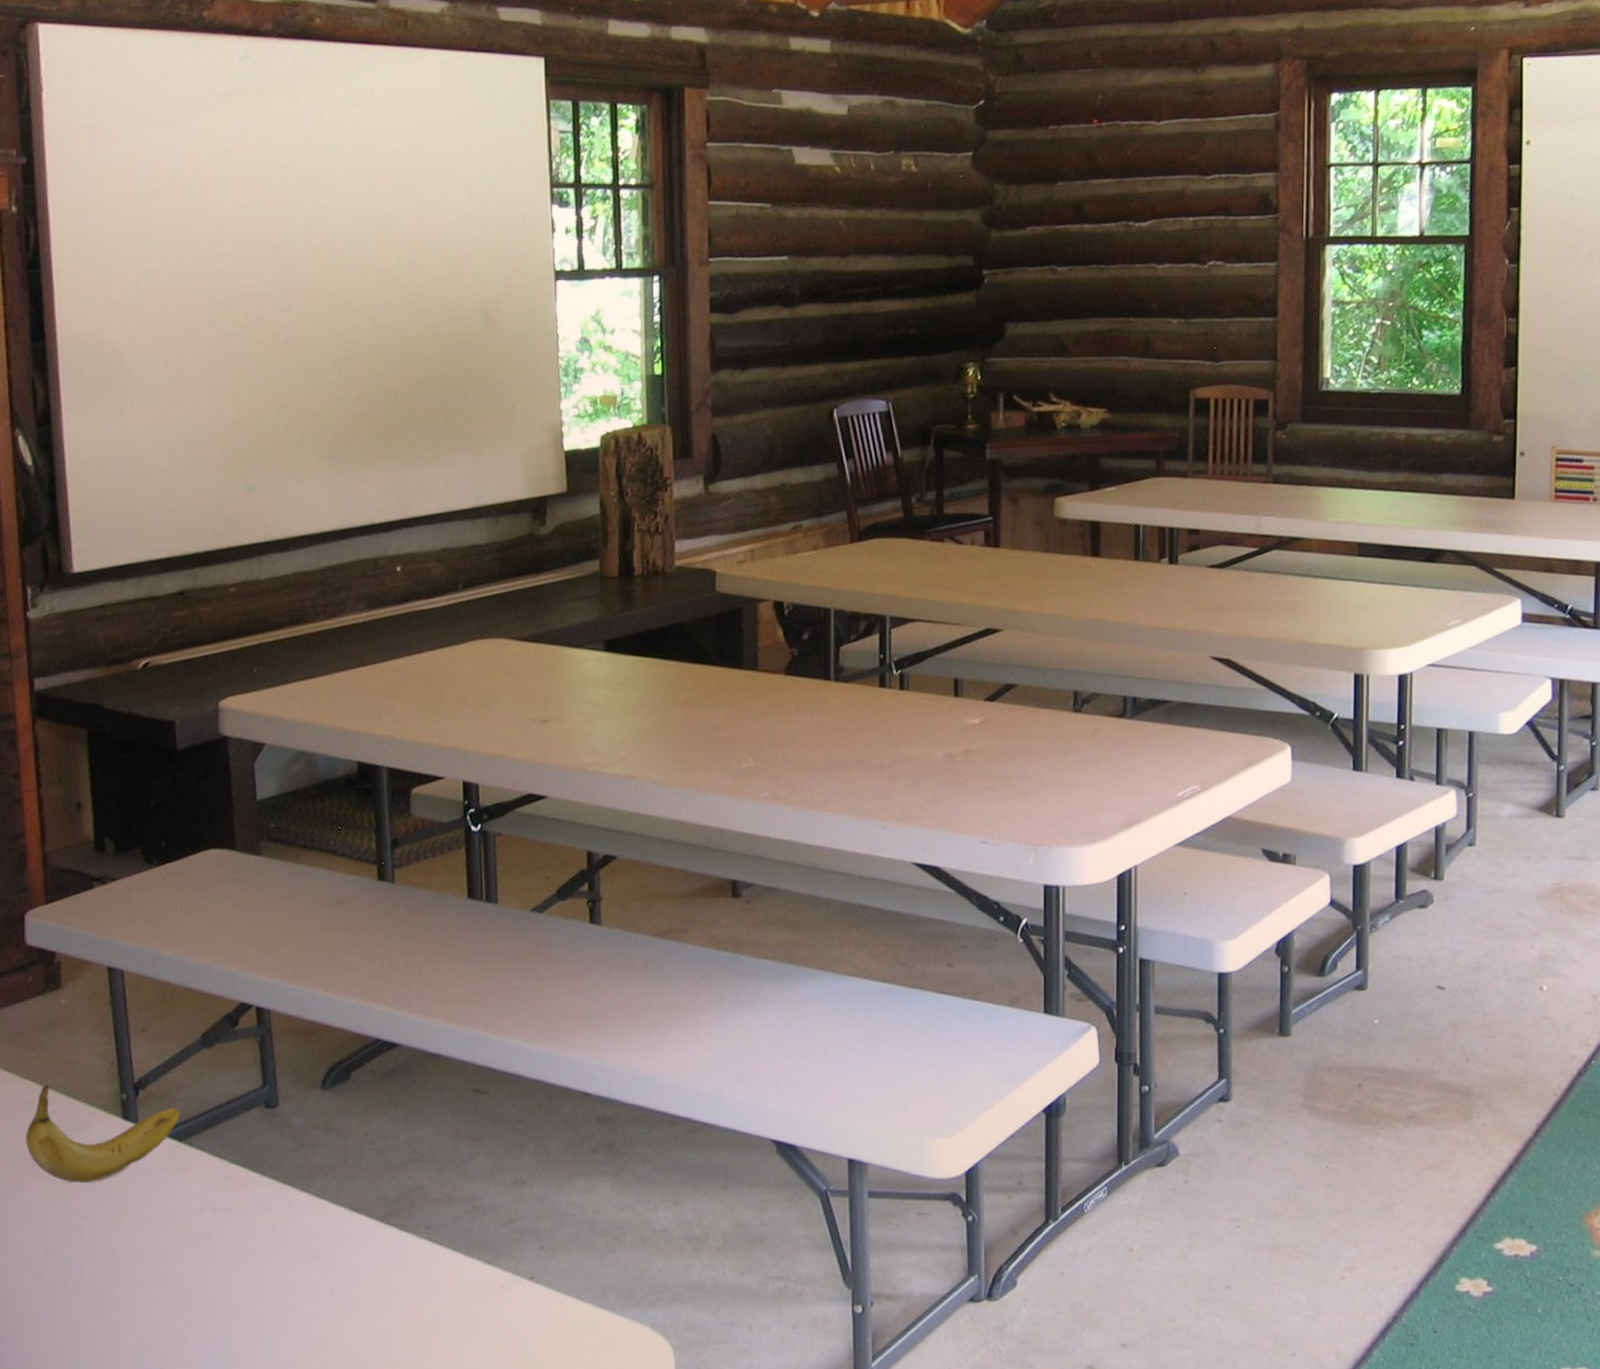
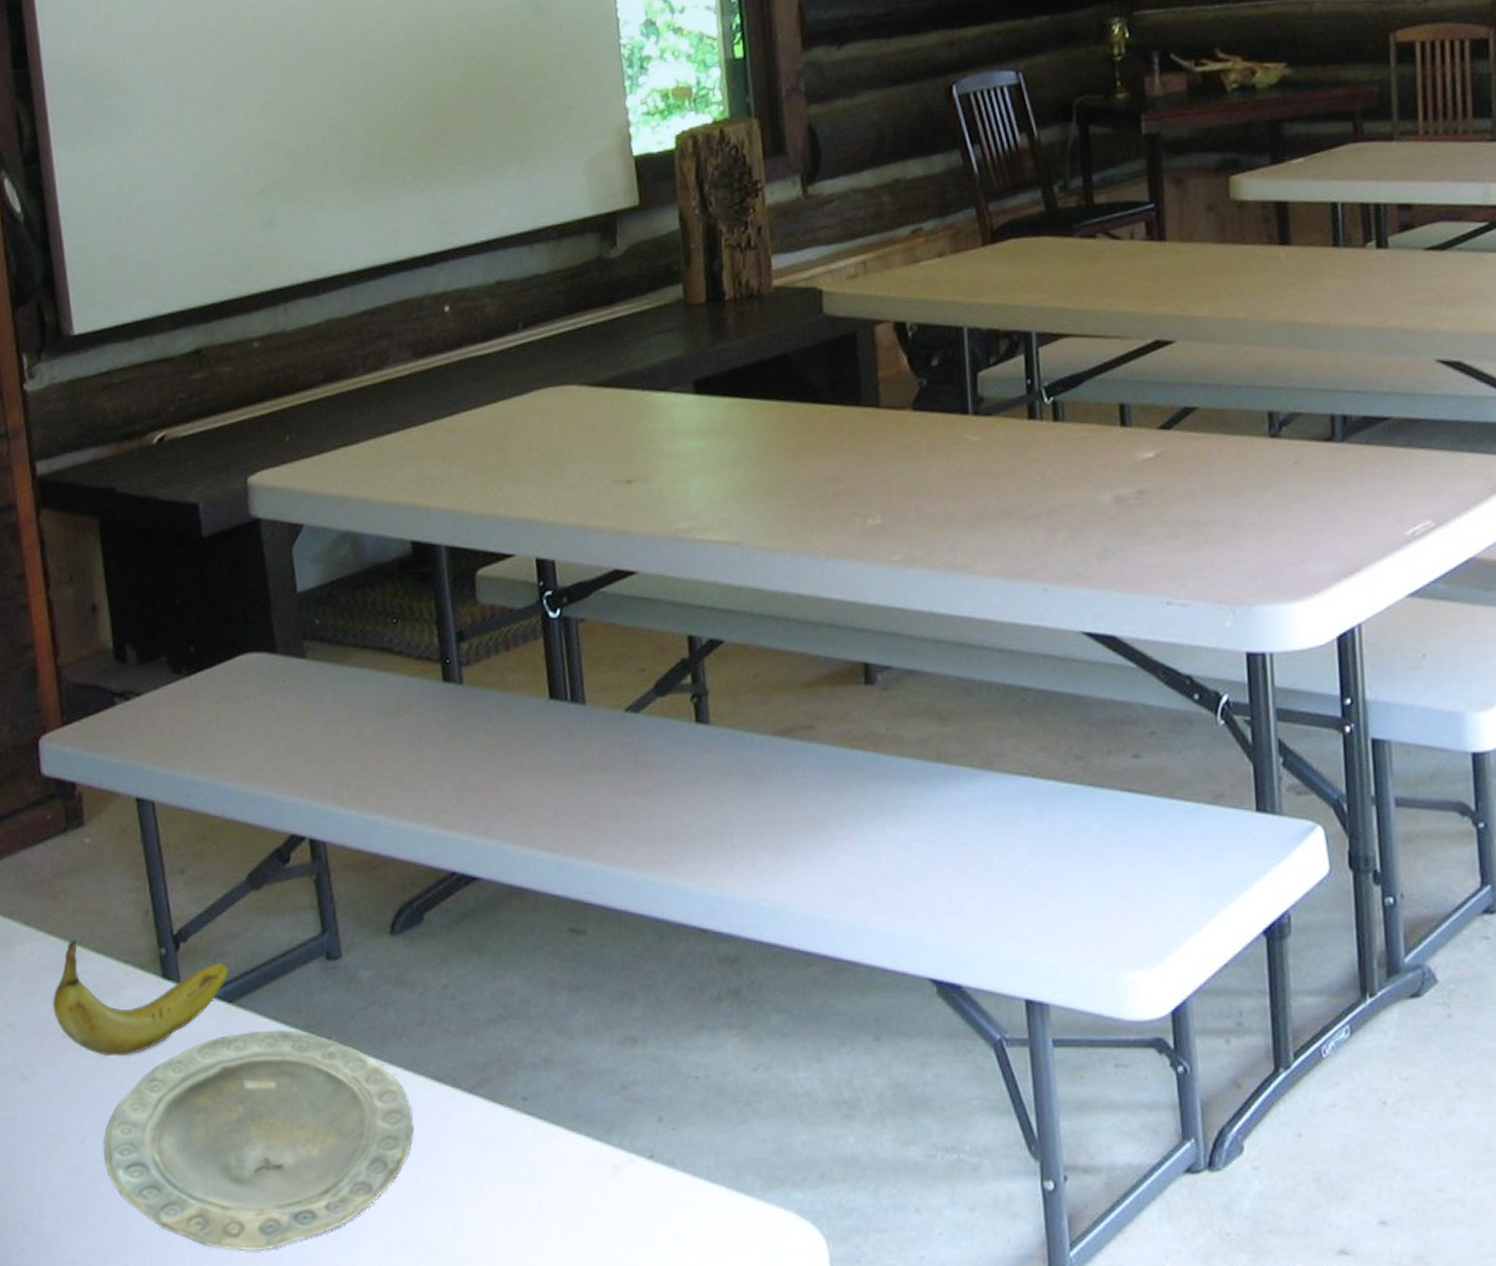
plate: none [63,1164,333,1349] -> present [103,1029,414,1252]

